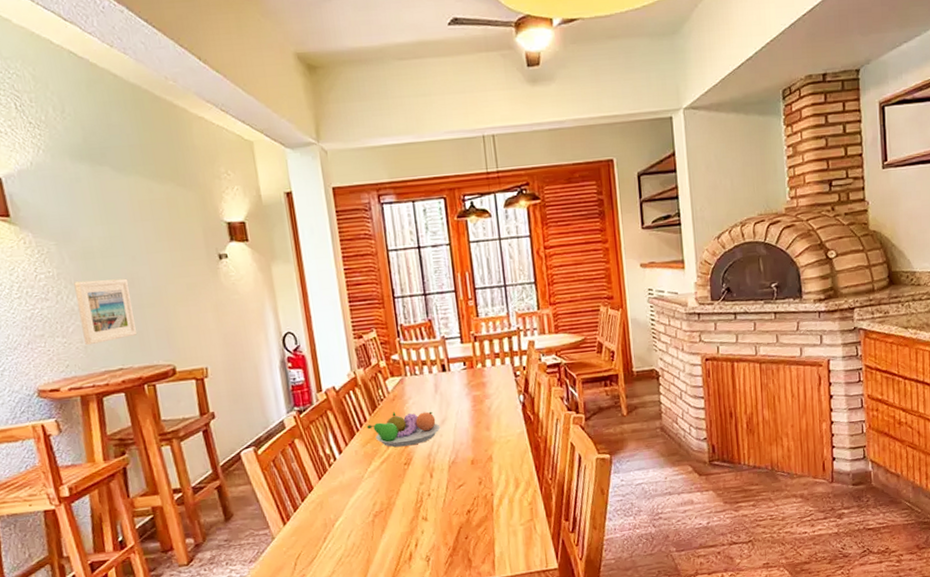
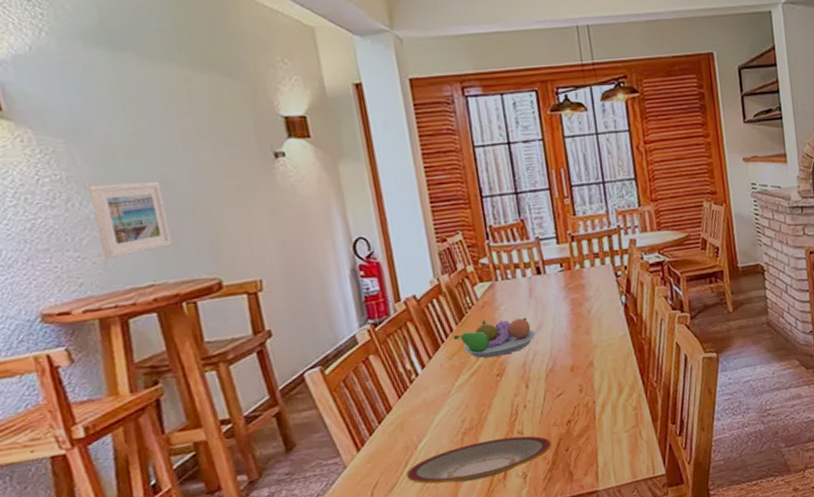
plate: none [324,521,453,561] -> present [406,435,552,484]

